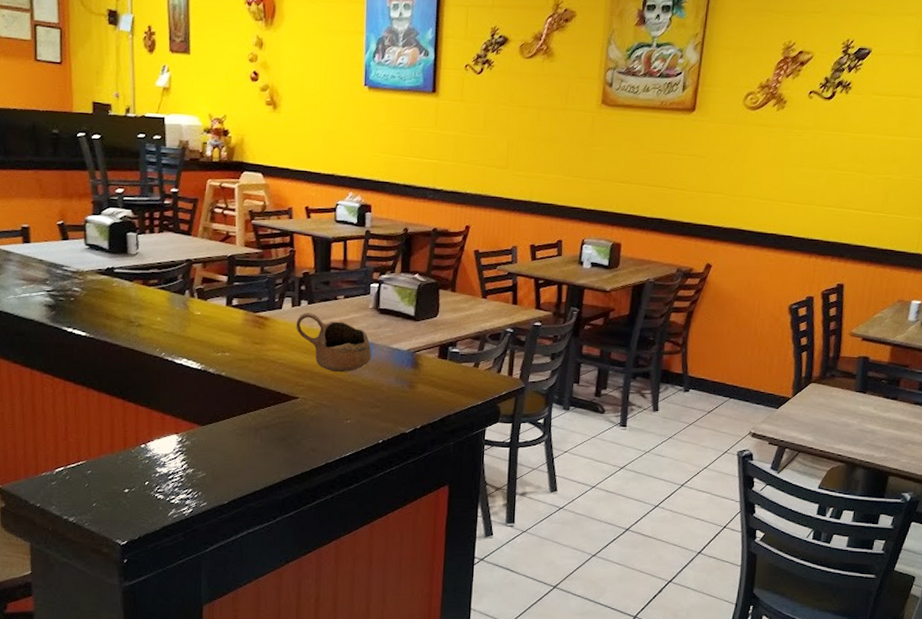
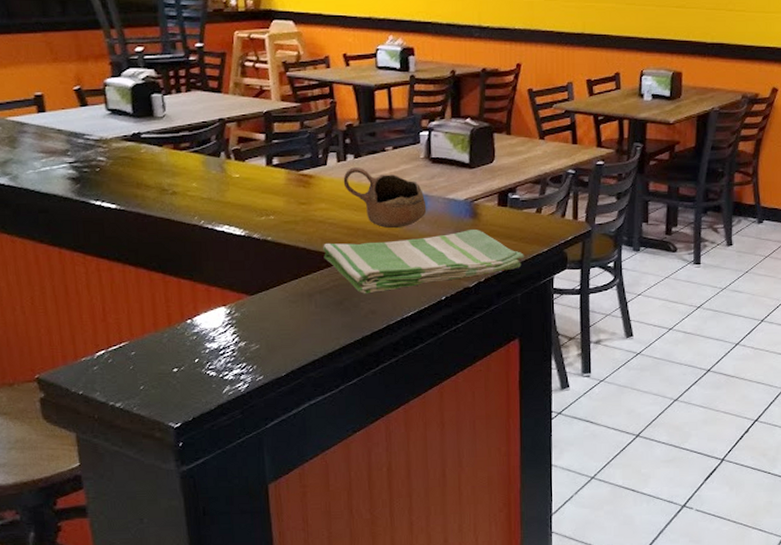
dish towel: none [272,379,459,432] -> present [323,230,524,294]

